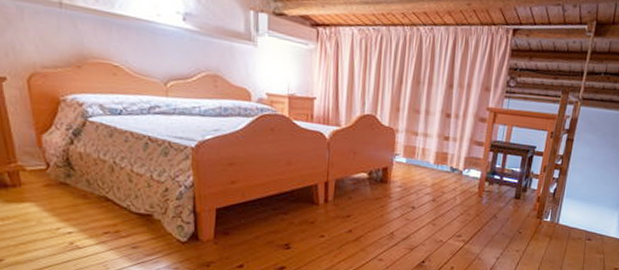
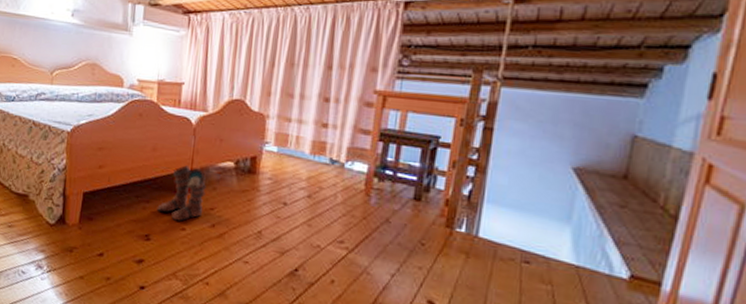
boots: none [295,177,342,229] -> present [156,165,206,222]

